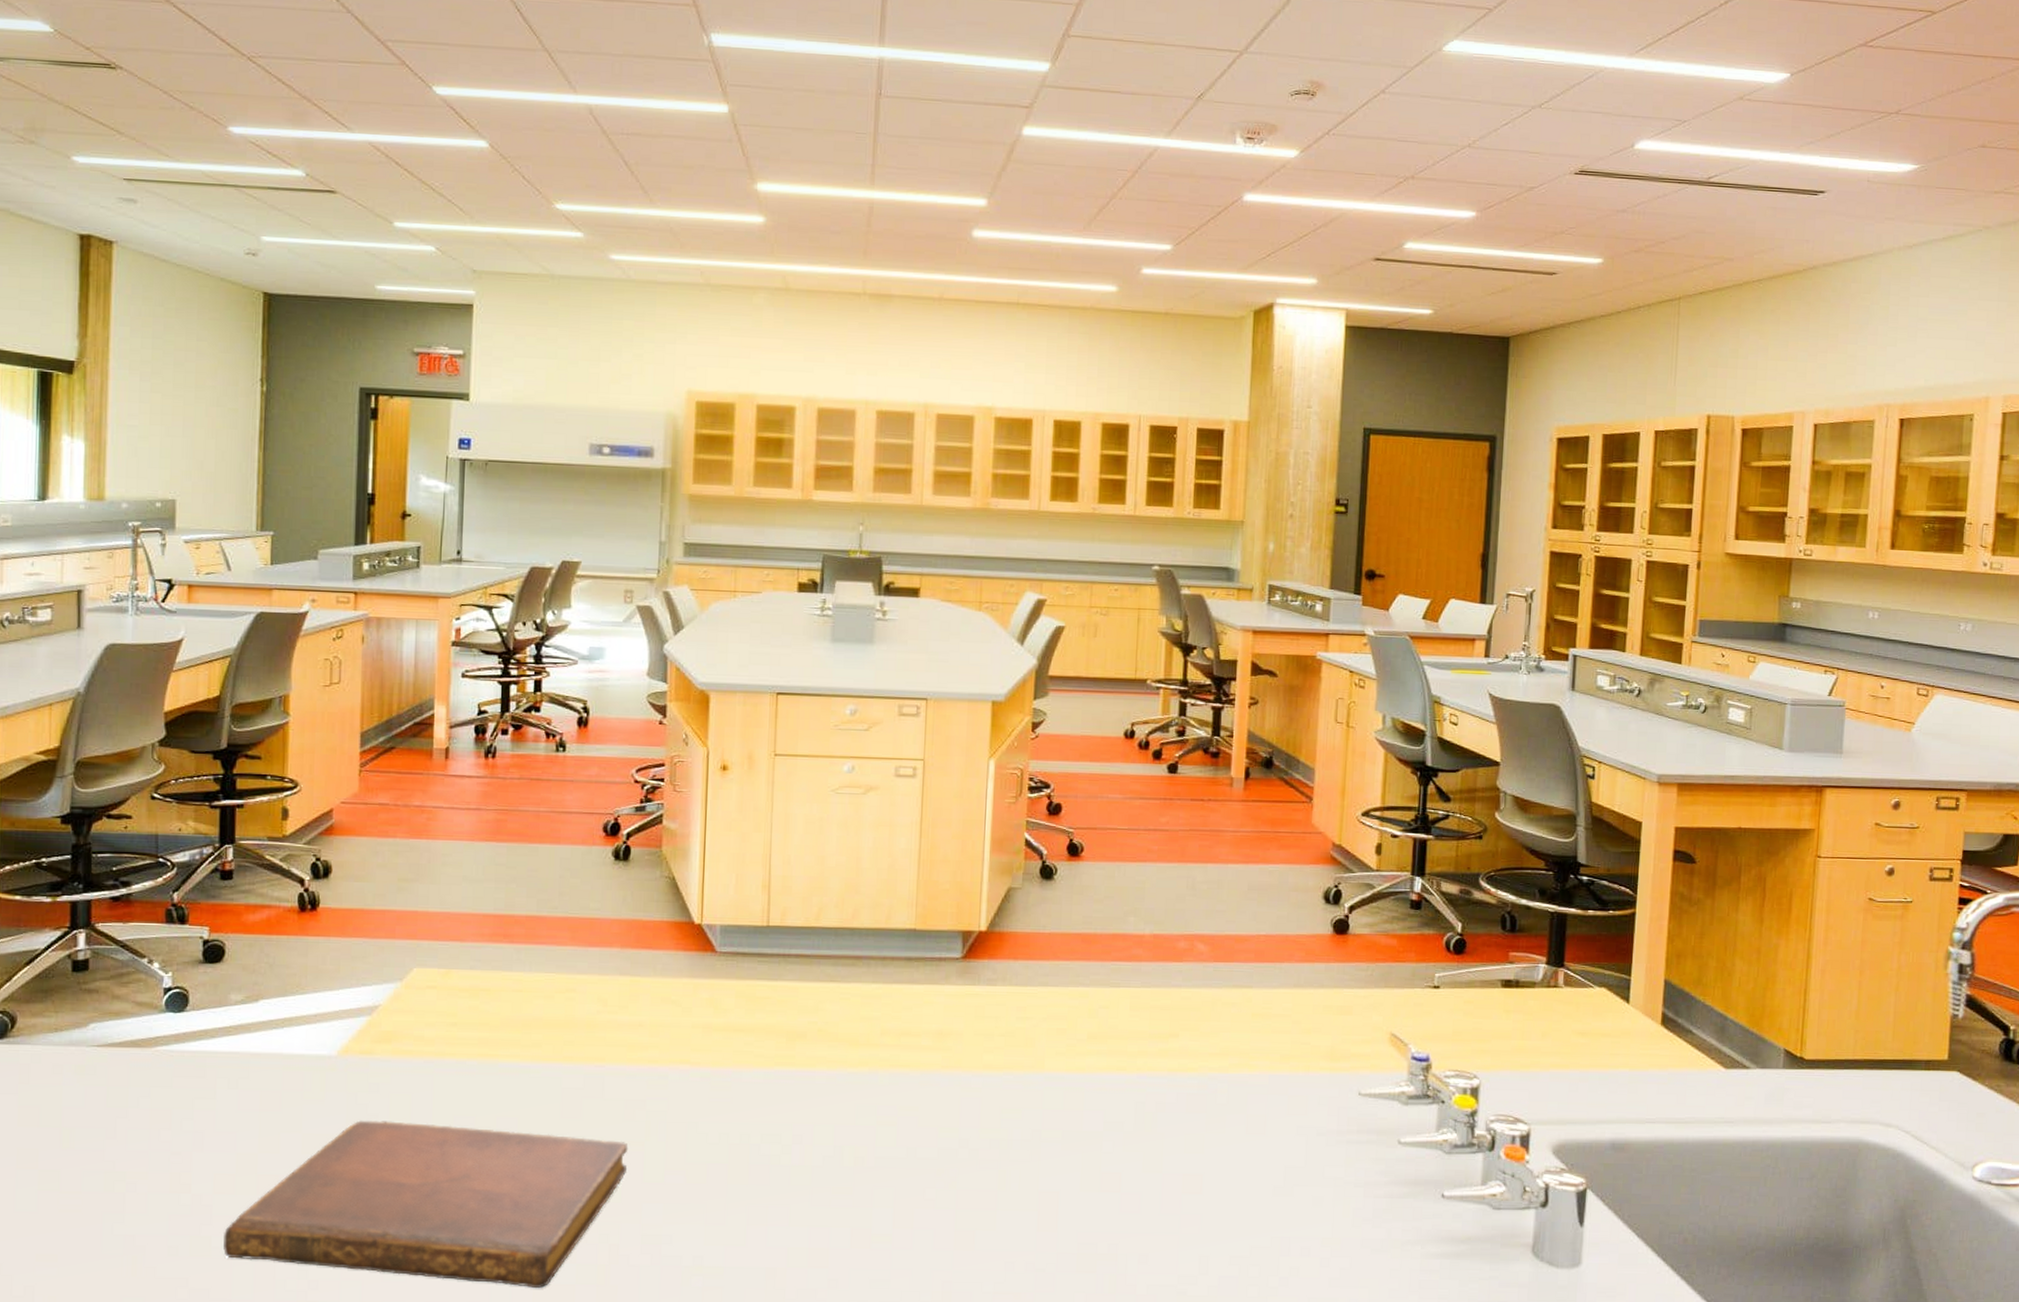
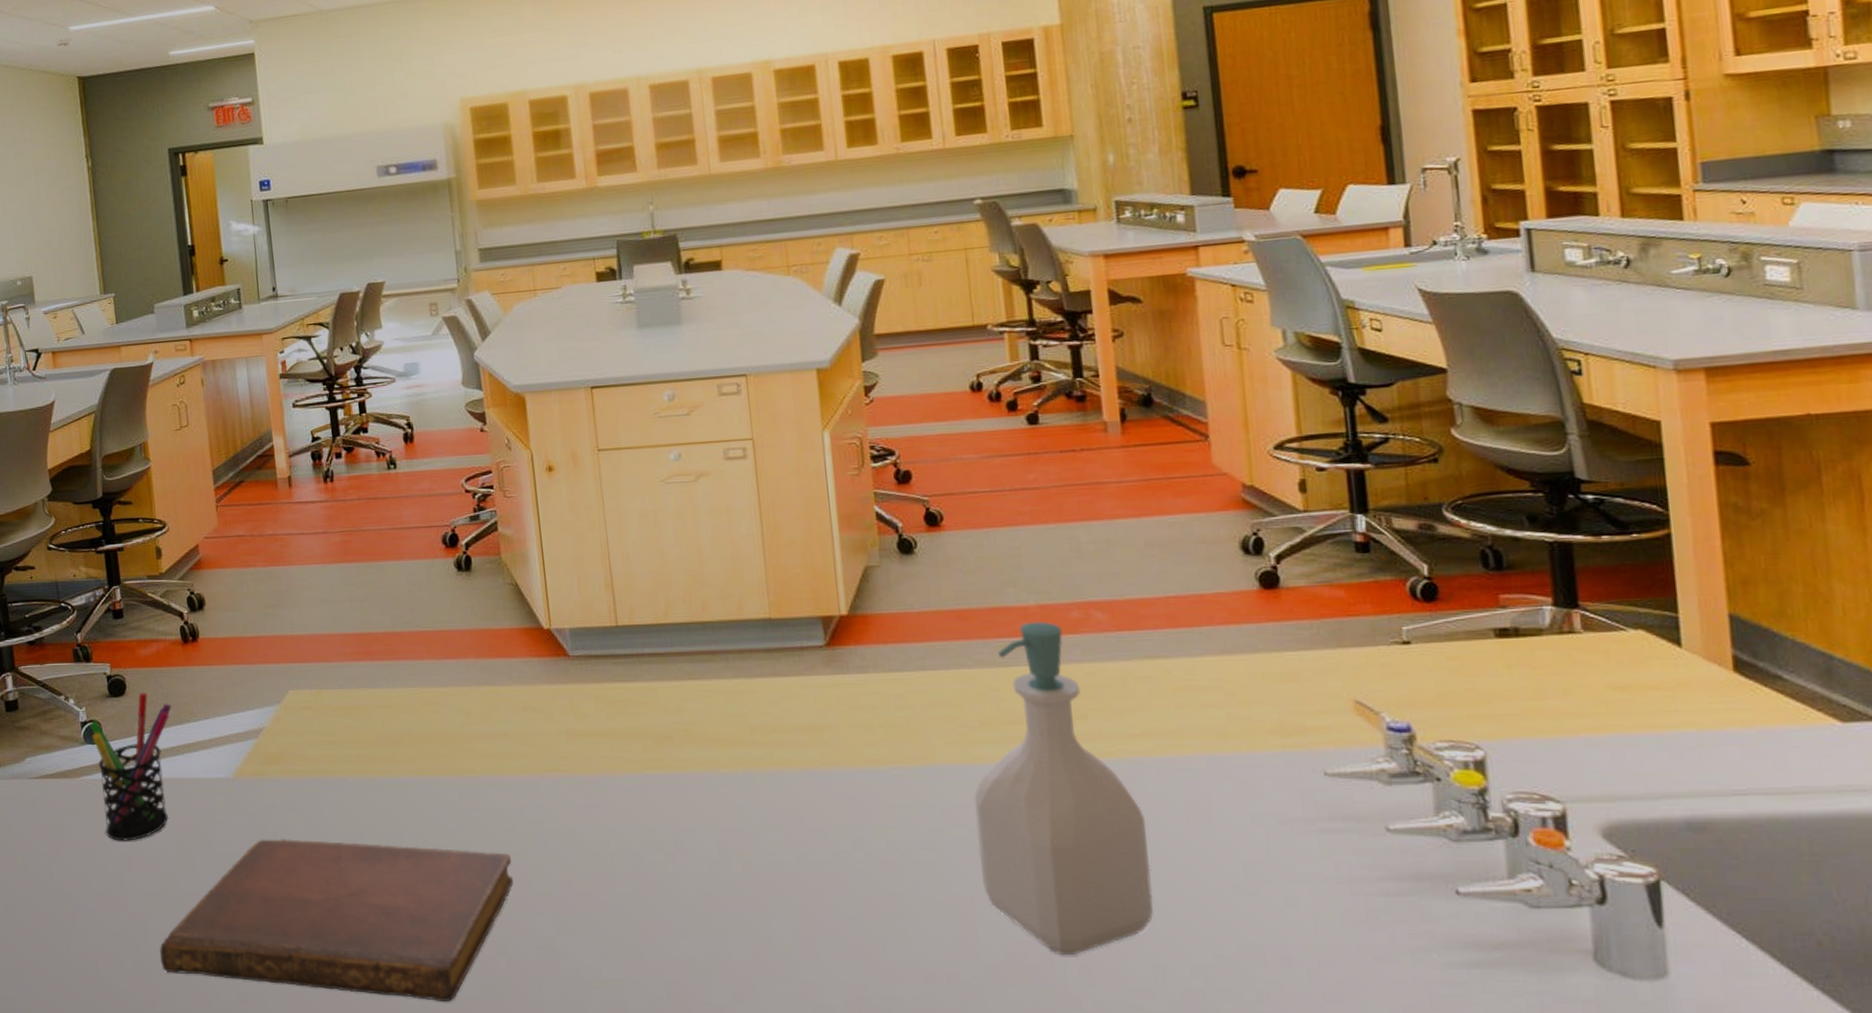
pen holder: none [174,961,277,1118] -> present [89,693,173,841]
soap bottle: none [1068,948,1213,1246] -> present [974,621,1154,956]

